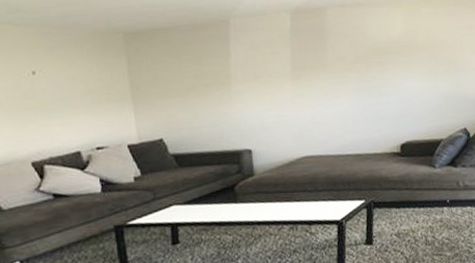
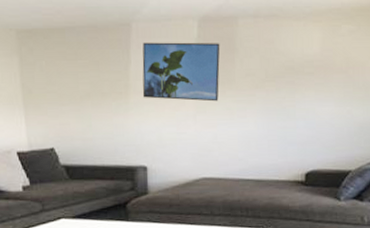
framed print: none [240,32,314,86] -> present [142,42,220,102]

